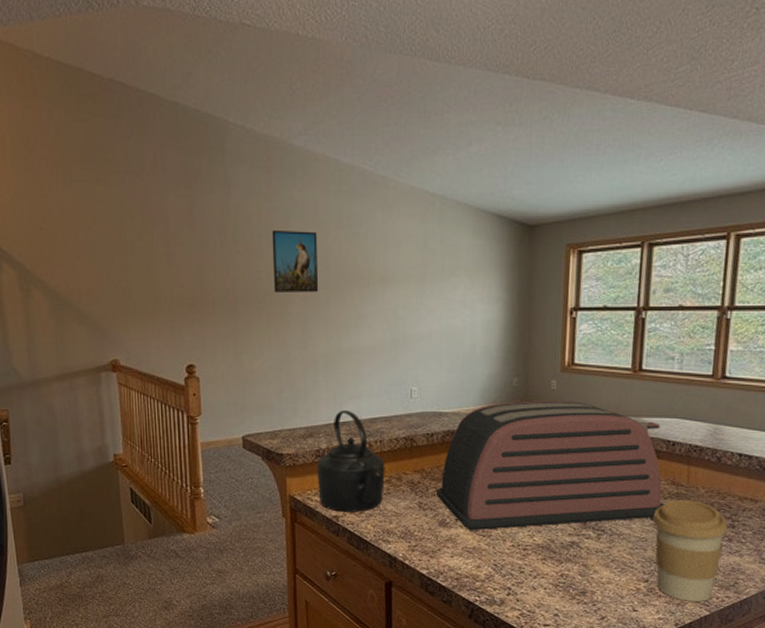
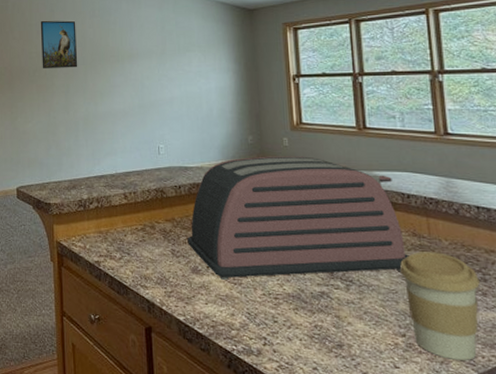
kettle: present [317,409,385,512] -> none [80,164,140,258]

